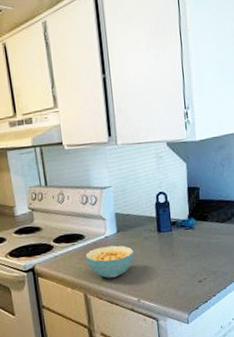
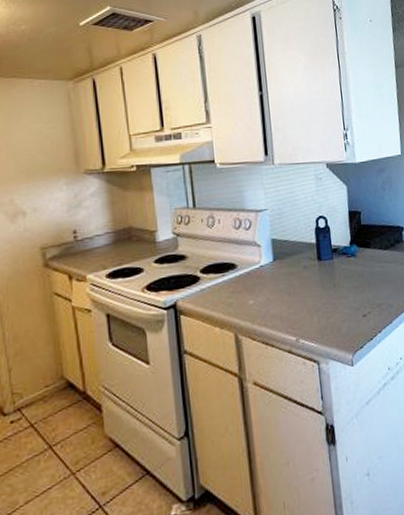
cereal bowl: present [85,245,135,278] -> none [237,275,293,315]

